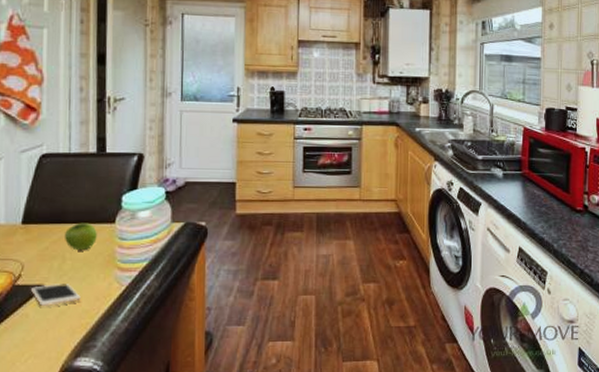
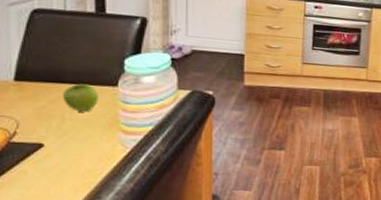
cell phone: present [31,284,81,307] -> none [29,143,83,165]

